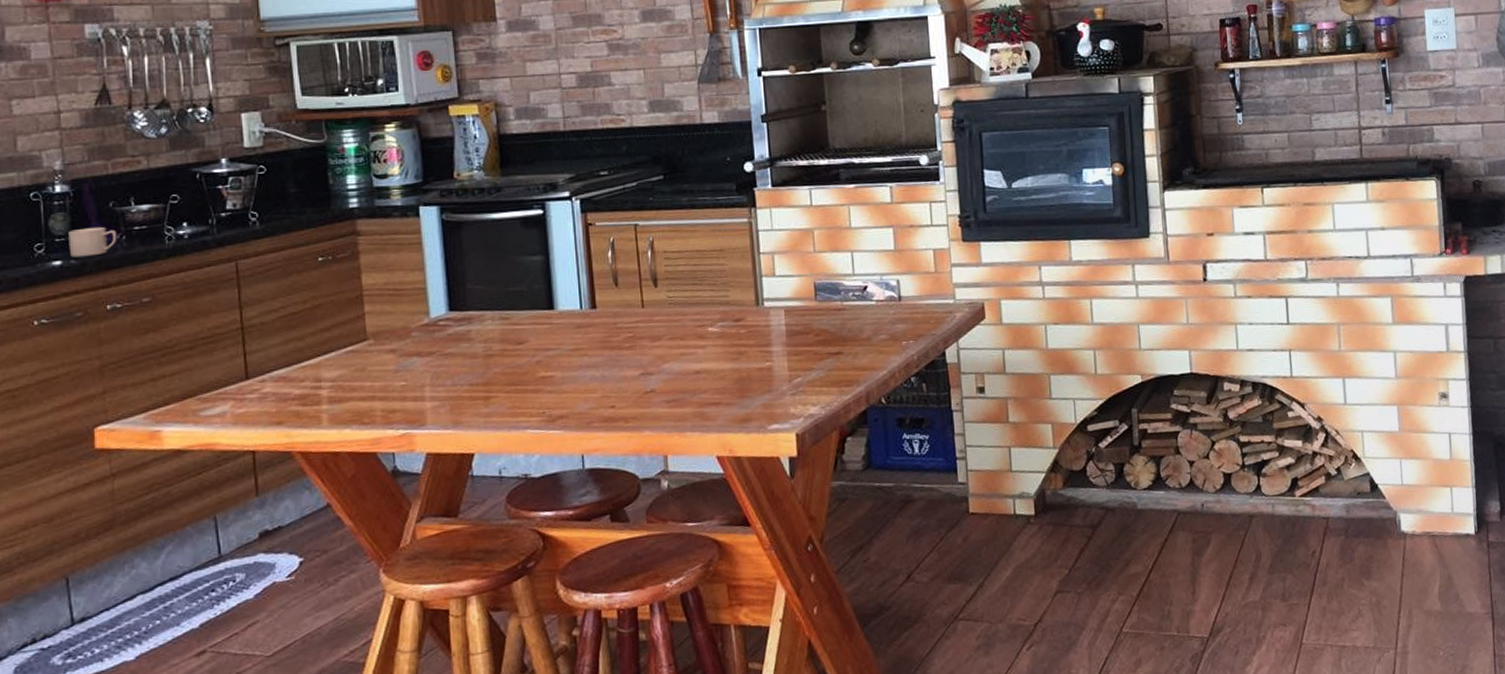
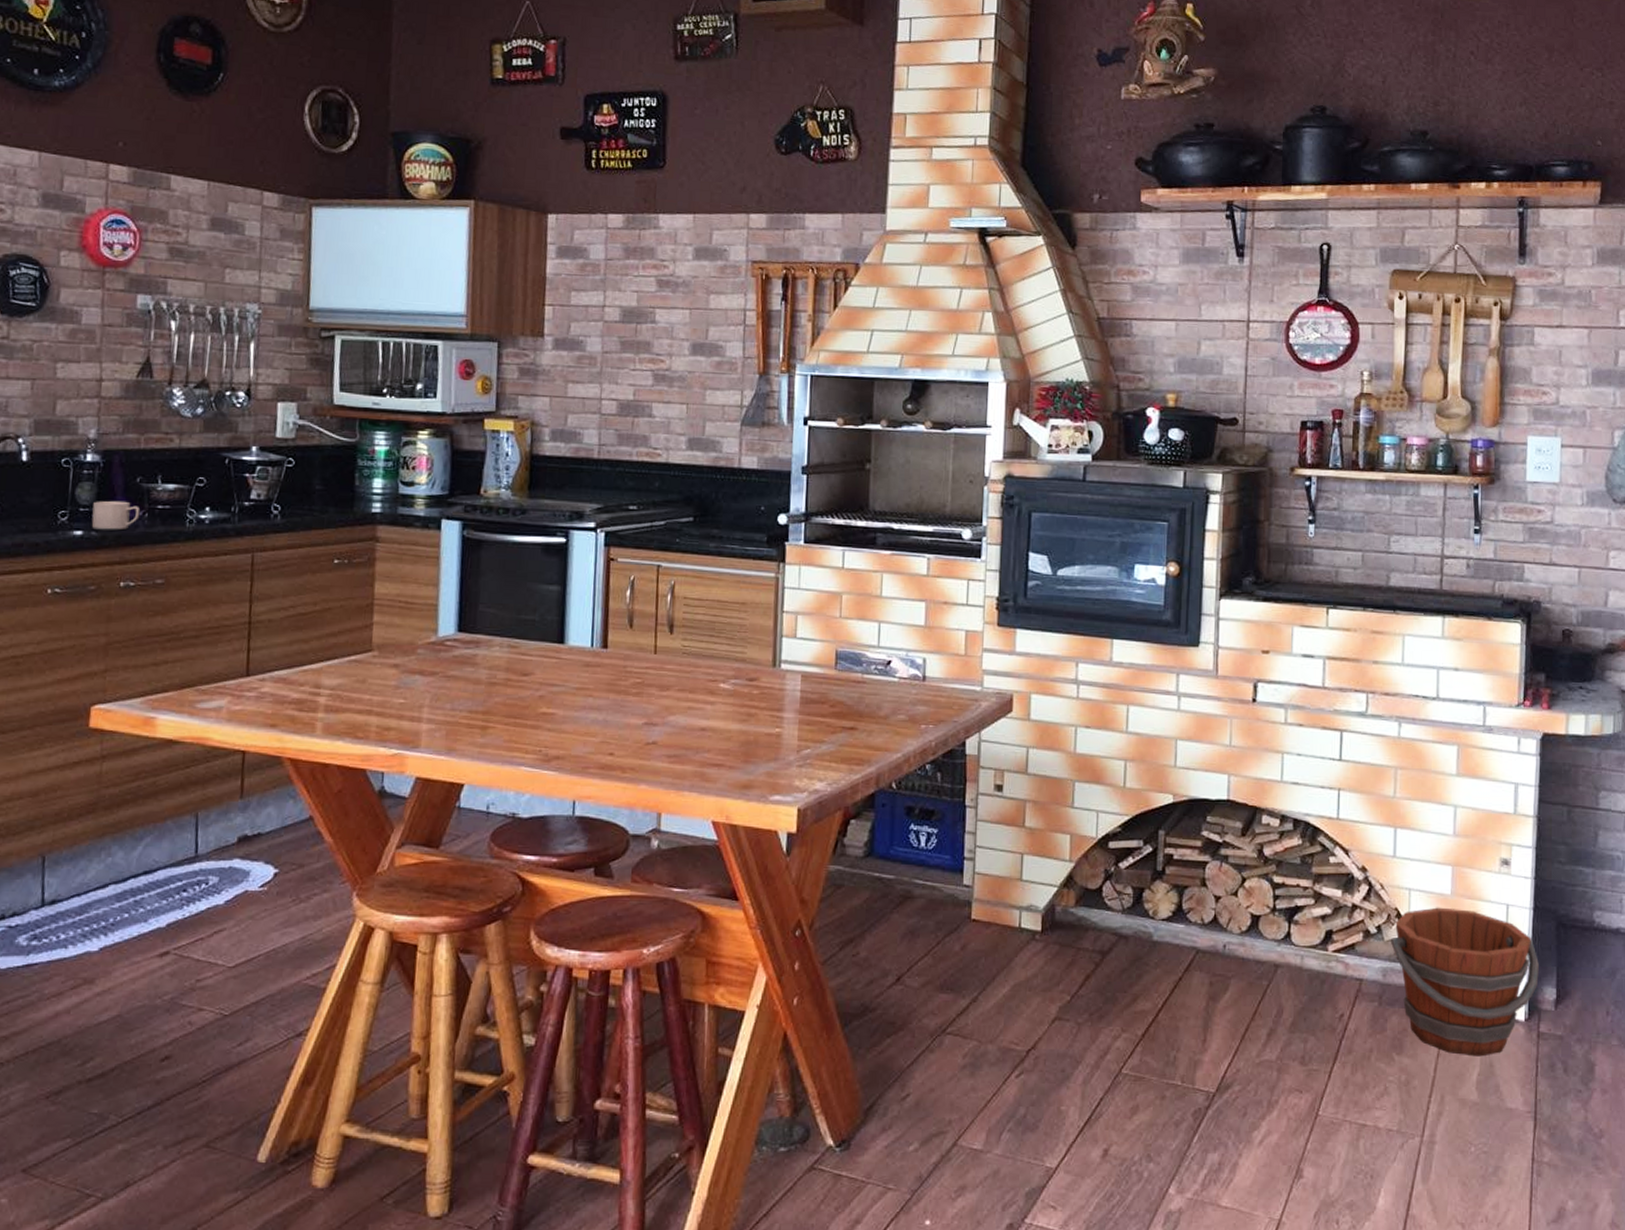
bucket: none [1350,442,1483,572] -> present [1391,907,1539,1057]

